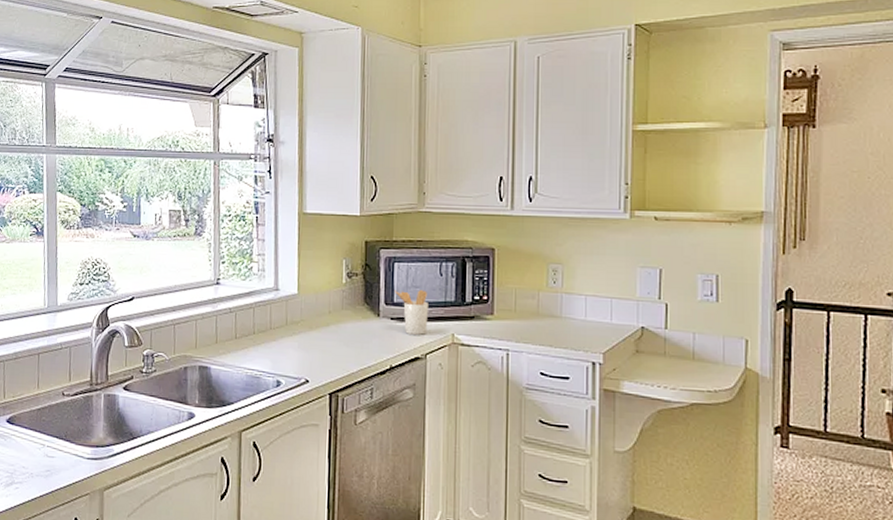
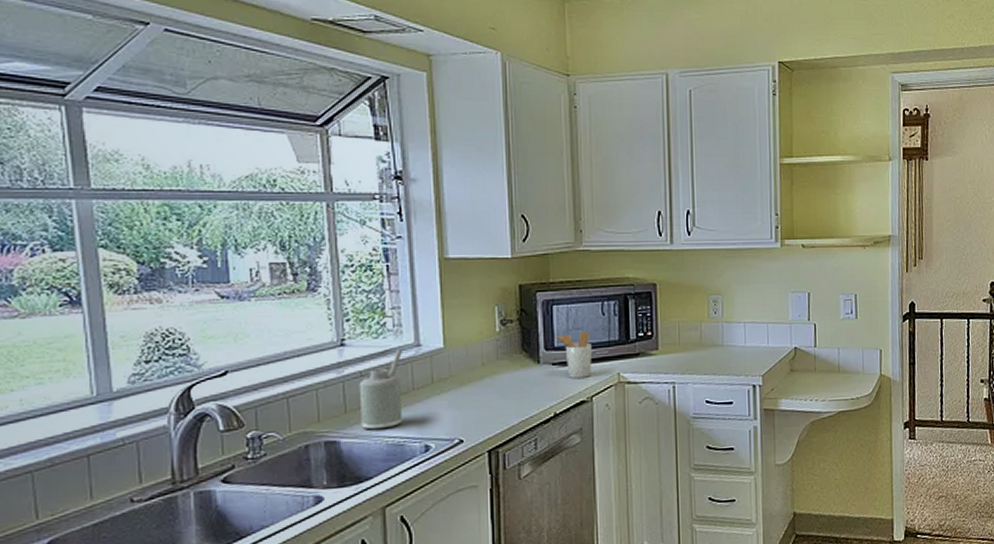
soap dispenser: none [227,291,264,362] -> present [359,349,402,430]

